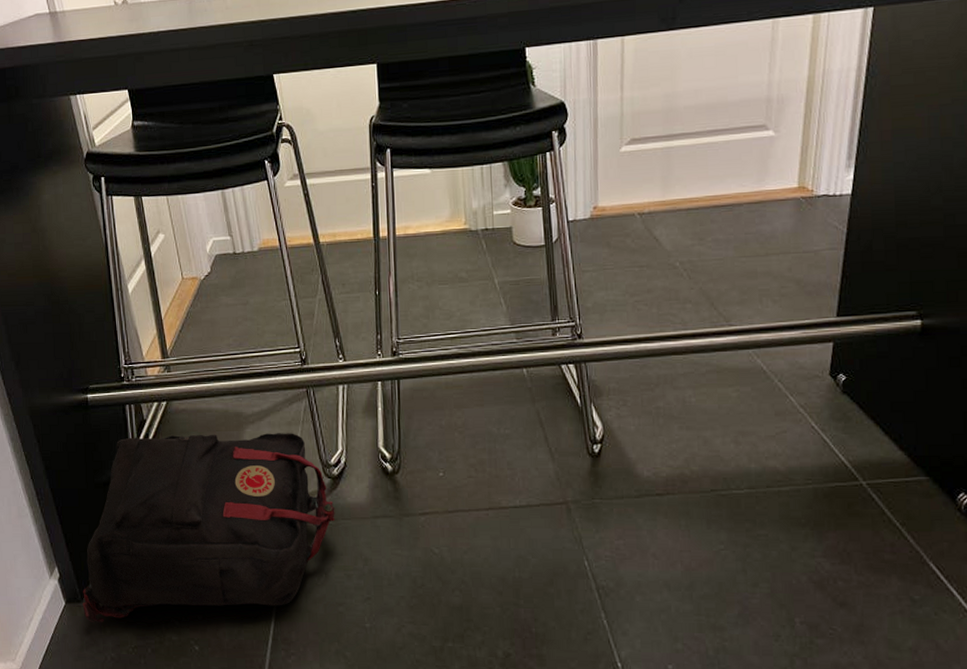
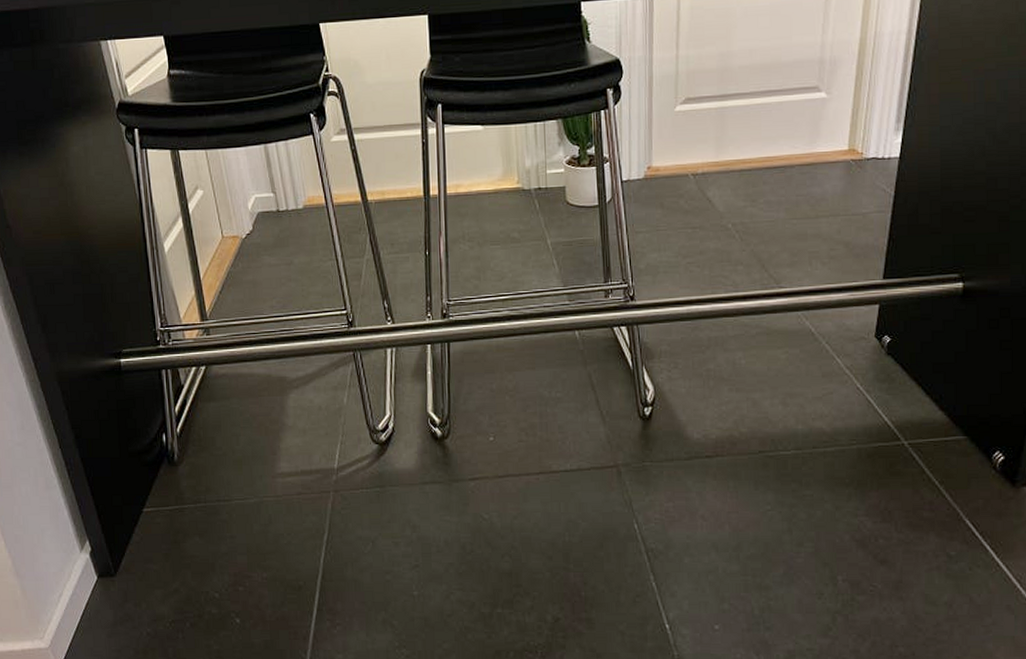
backpack: present [82,433,335,623] -> none [116,398,383,597]

